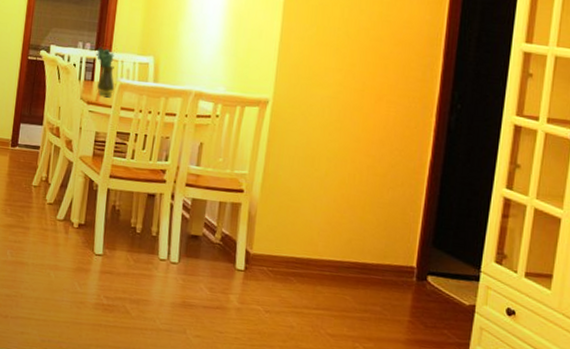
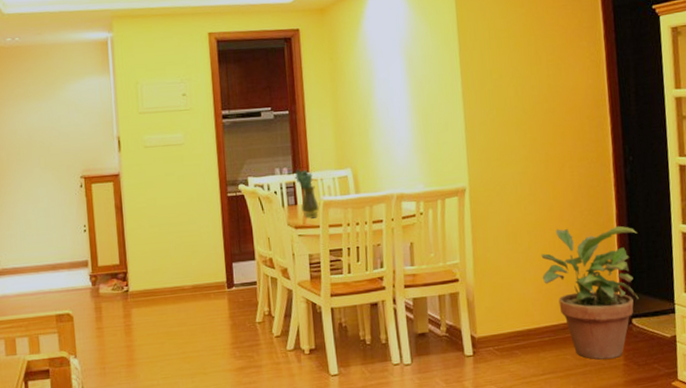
potted plant: none [334,163,451,312] -> present [541,225,639,360]

